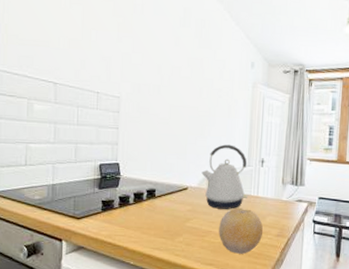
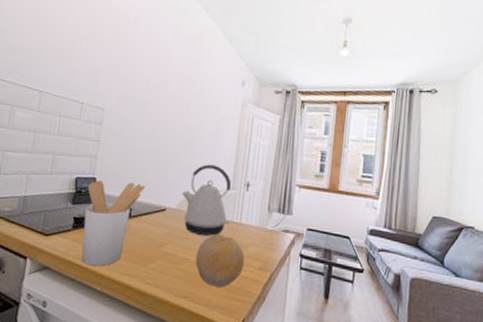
utensil holder: none [112,165,167,243] -> present [81,180,145,267]

